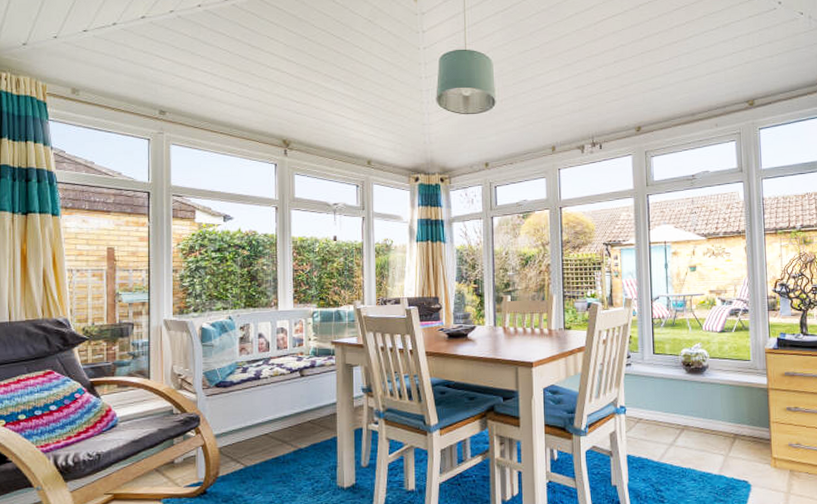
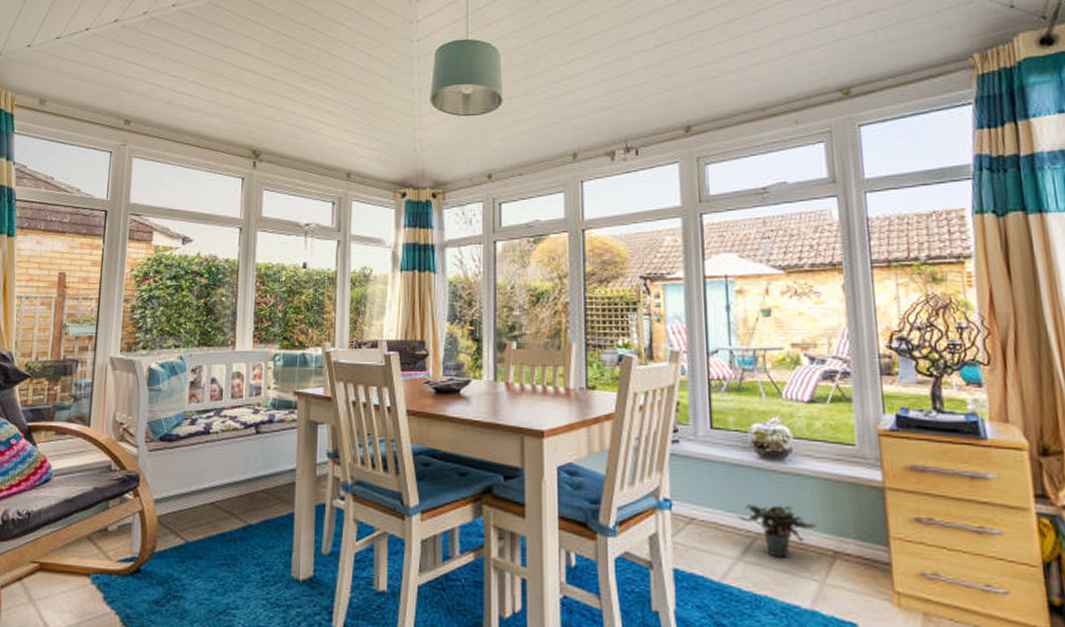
potted plant: none [671,405,724,442] -> present [737,505,817,558]

